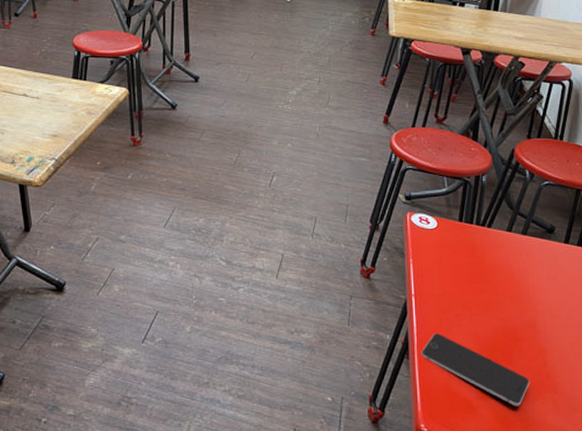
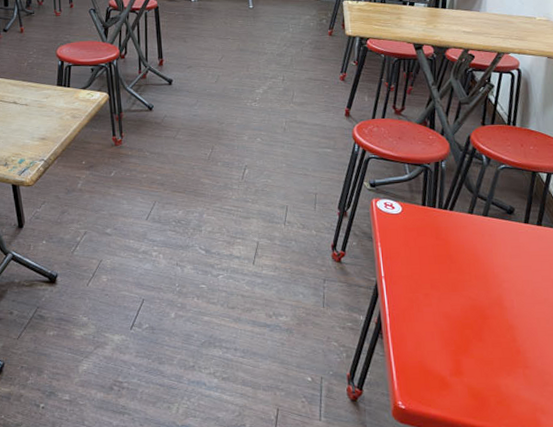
smartphone: present [420,333,530,407] -> none [393,313,501,382]

